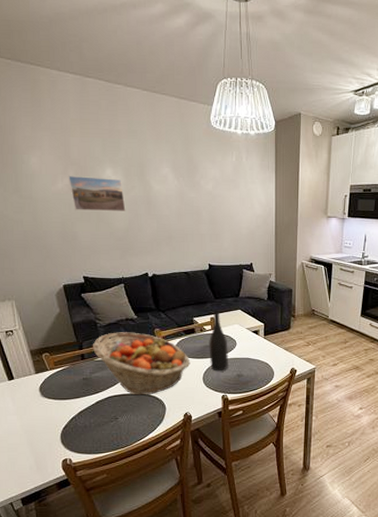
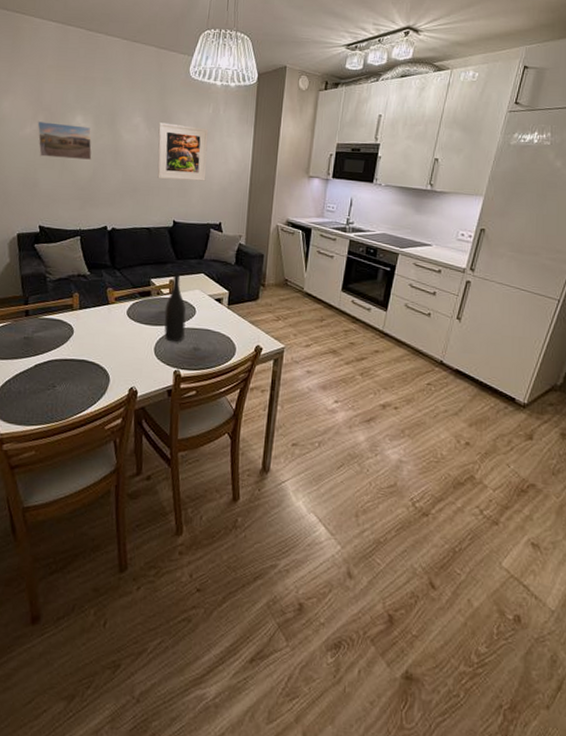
fruit basket: present [92,332,191,395] -> none [38,288,143,363]
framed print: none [187,172,235,226] -> present [157,122,209,181]

